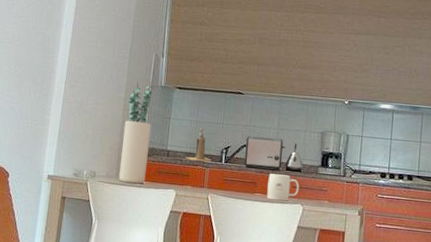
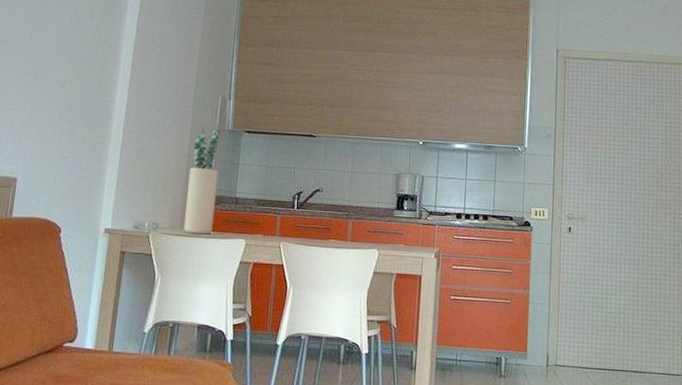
soap dispenser: present [186,127,212,162] -> none [256,172,284,209]
toaster: present [244,135,286,171] -> none [317,179,360,215]
mug: present [266,173,299,201] -> none [341,218,375,247]
kettle: present [285,143,303,173] -> none [360,186,378,217]

